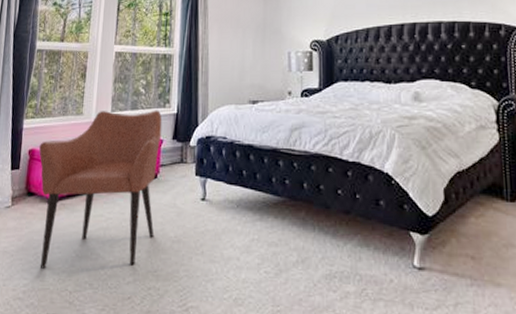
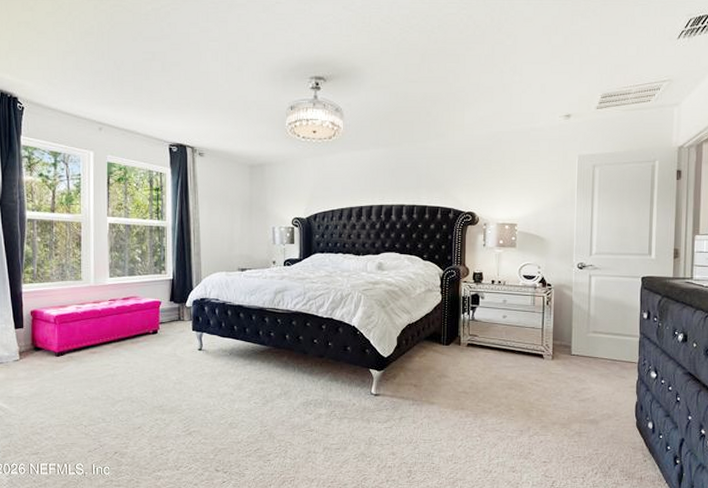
armchair: present [39,110,162,269] -> none [41,276,160,409]

